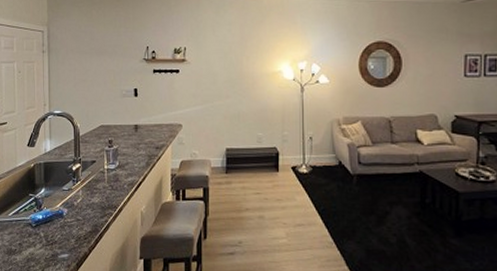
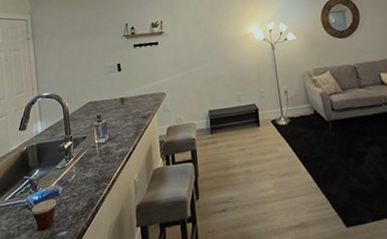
cup: none [18,211,61,250] -> present [14,195,57,230]

